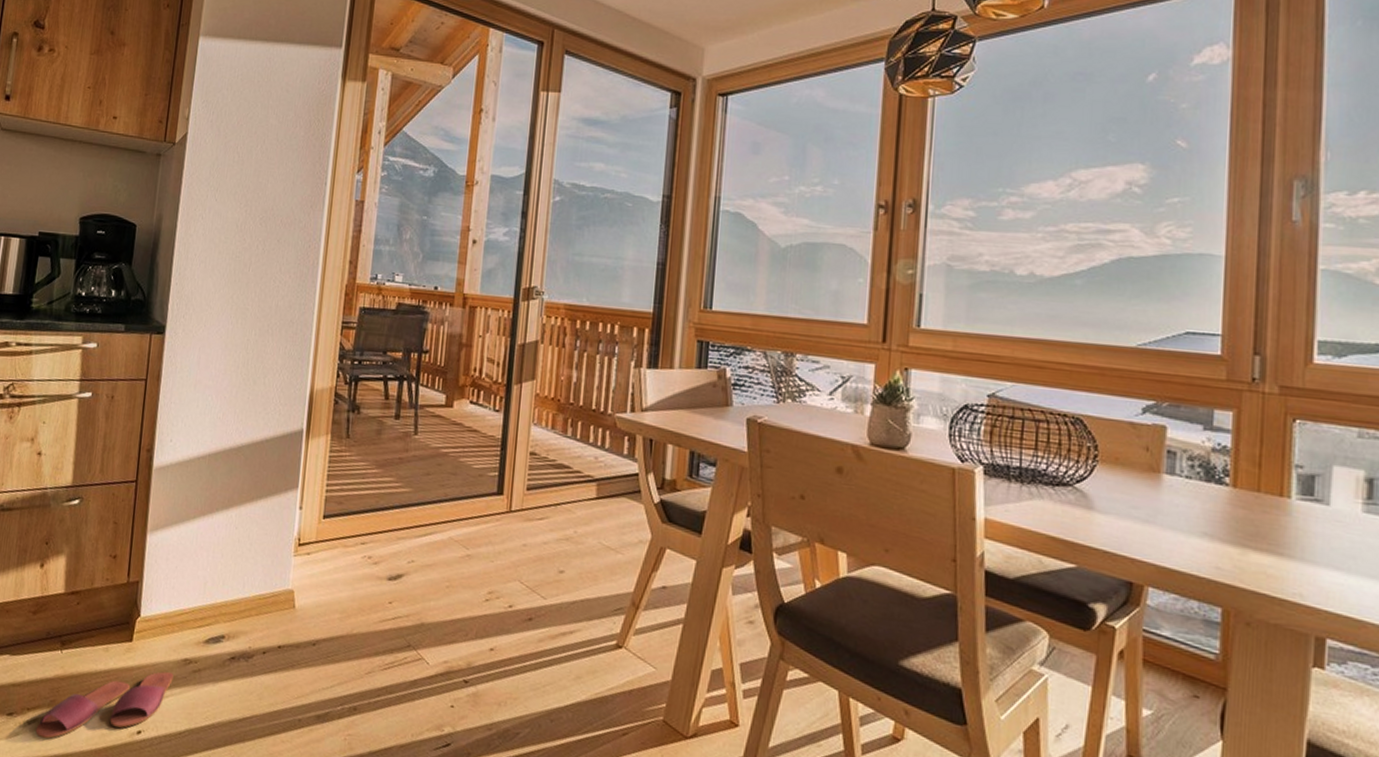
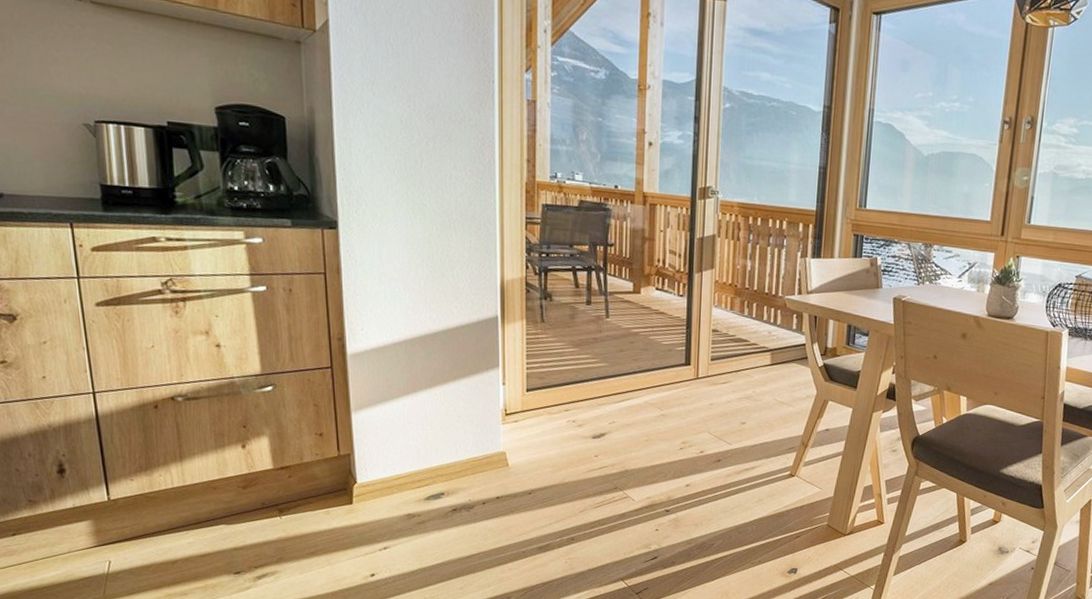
slippers: present [35,671,174,740] -> none [267,525,399,589]

